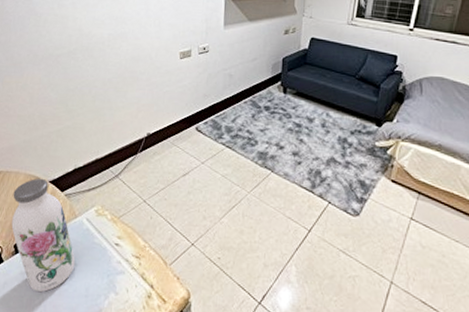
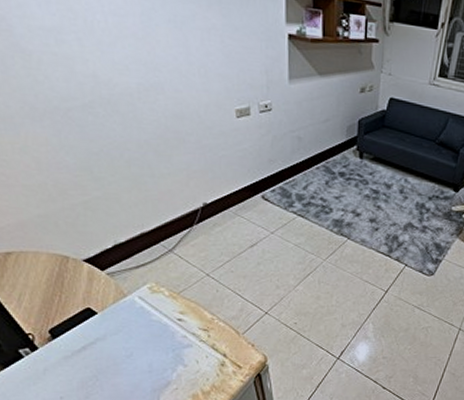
water bottle: present [11,179,76,293] -> none [35,258,132,374]

